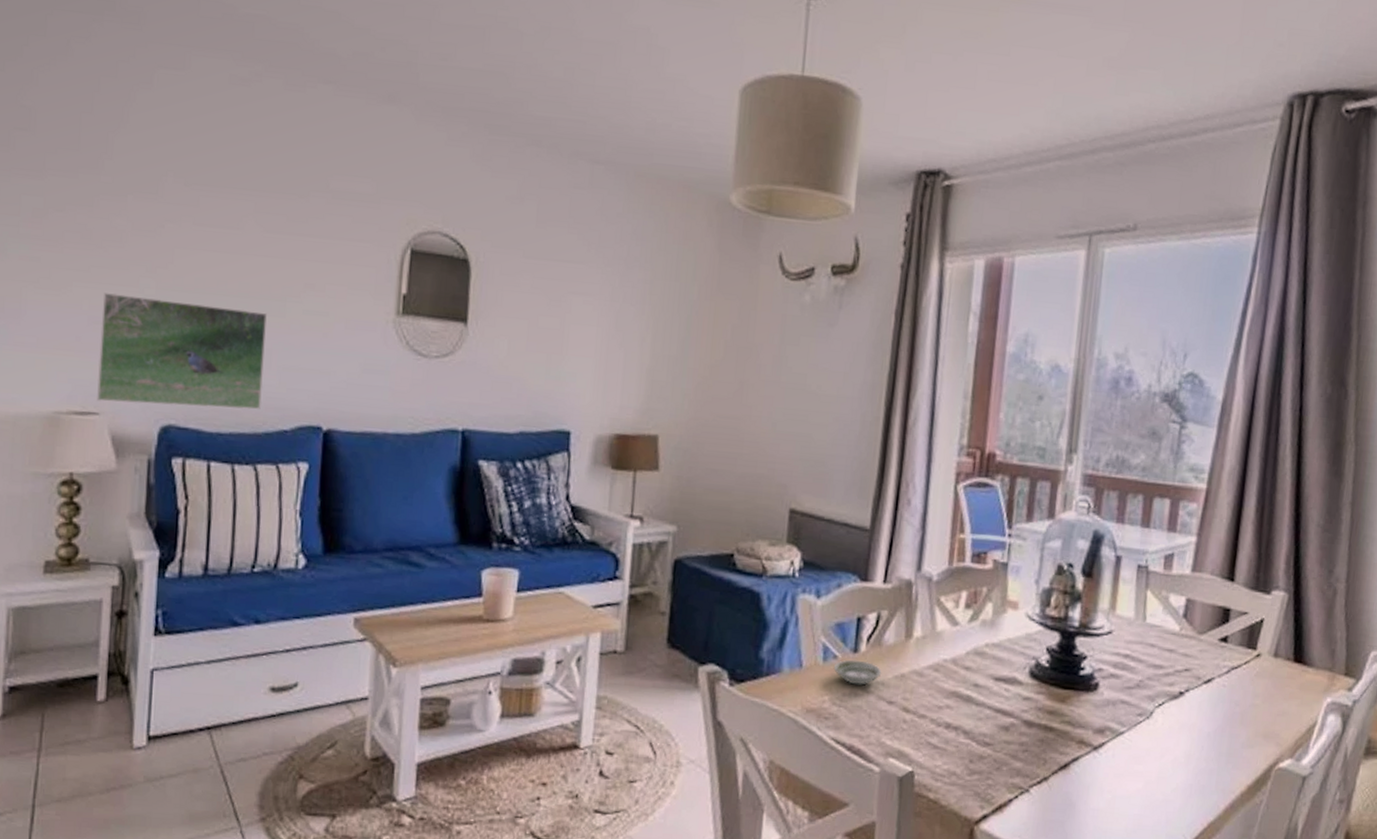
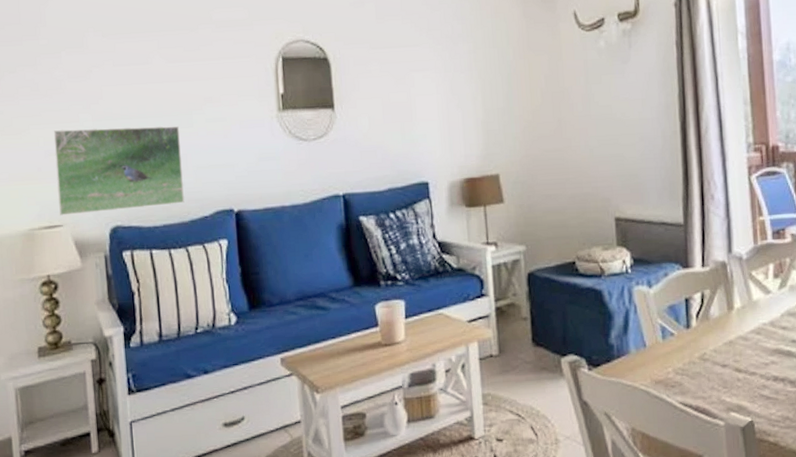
saucer: present [833,659,882,685] -> none [672,334,713,356]

